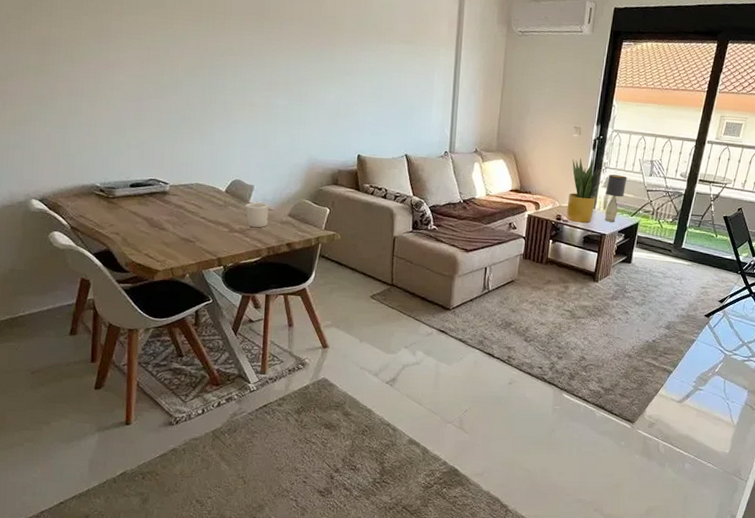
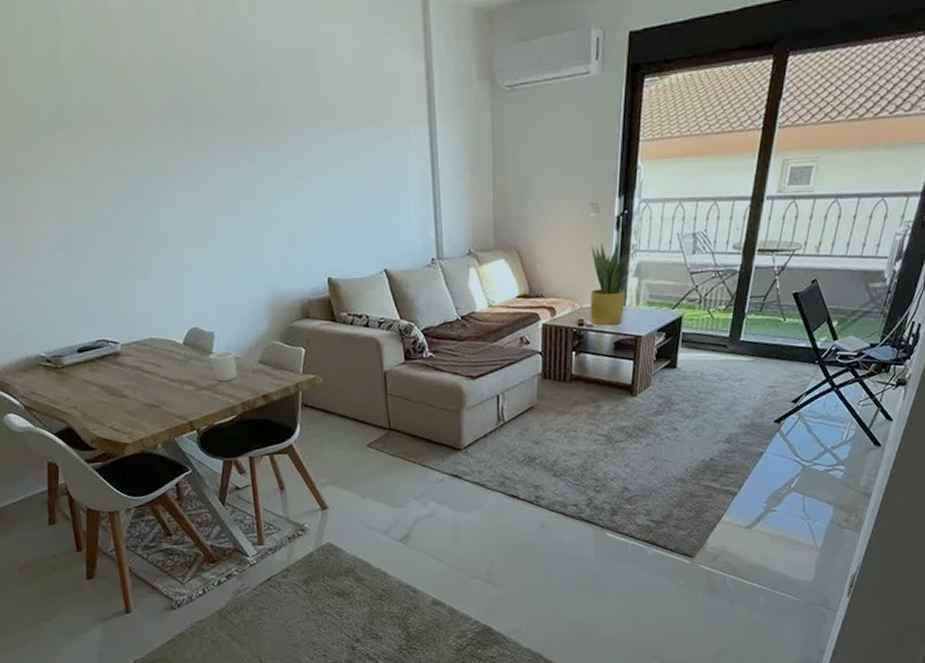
table lamp: present [605,174,627,222] -> none [638,258,664,320]

